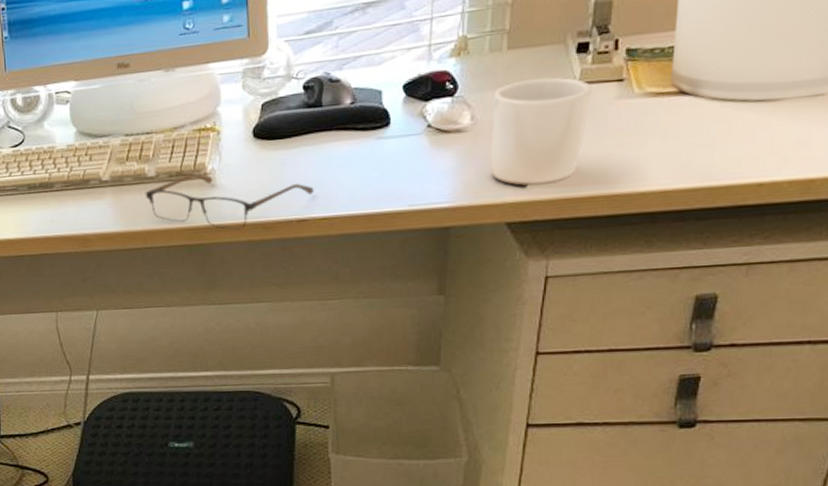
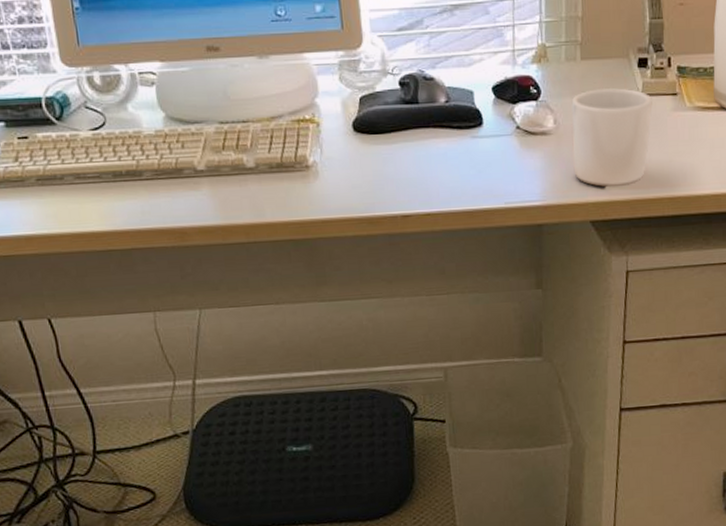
eyeglasses: present [145,173,314,230] -> none [245,166,416,225]

